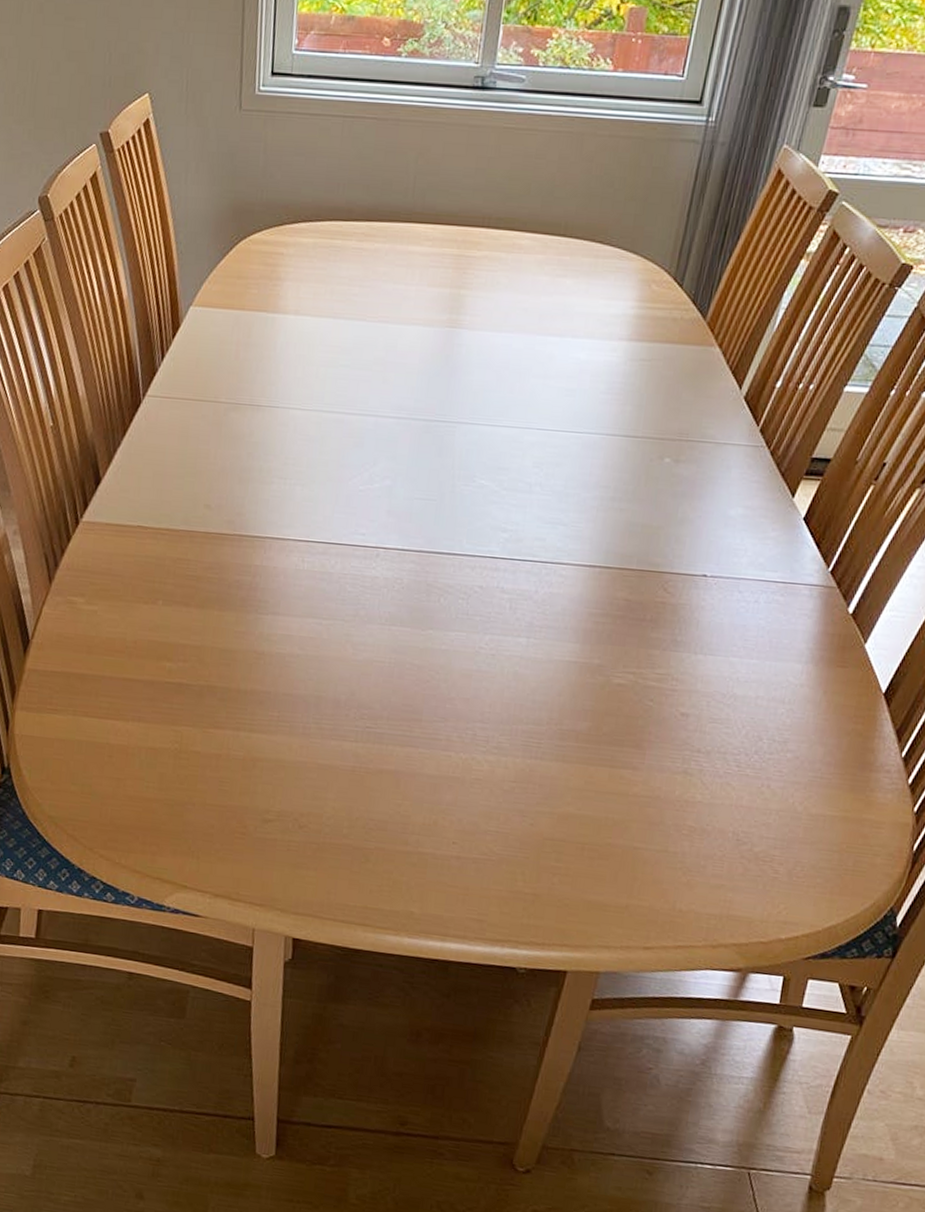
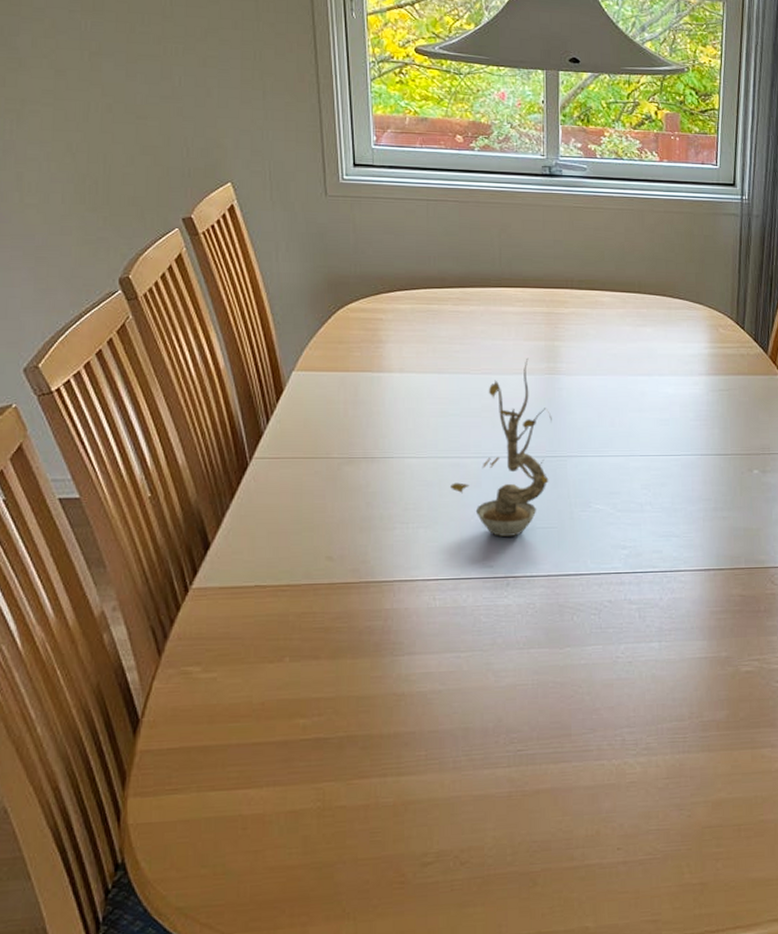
plant: none [332,307,447,505] -> present [450,359,552,536]

